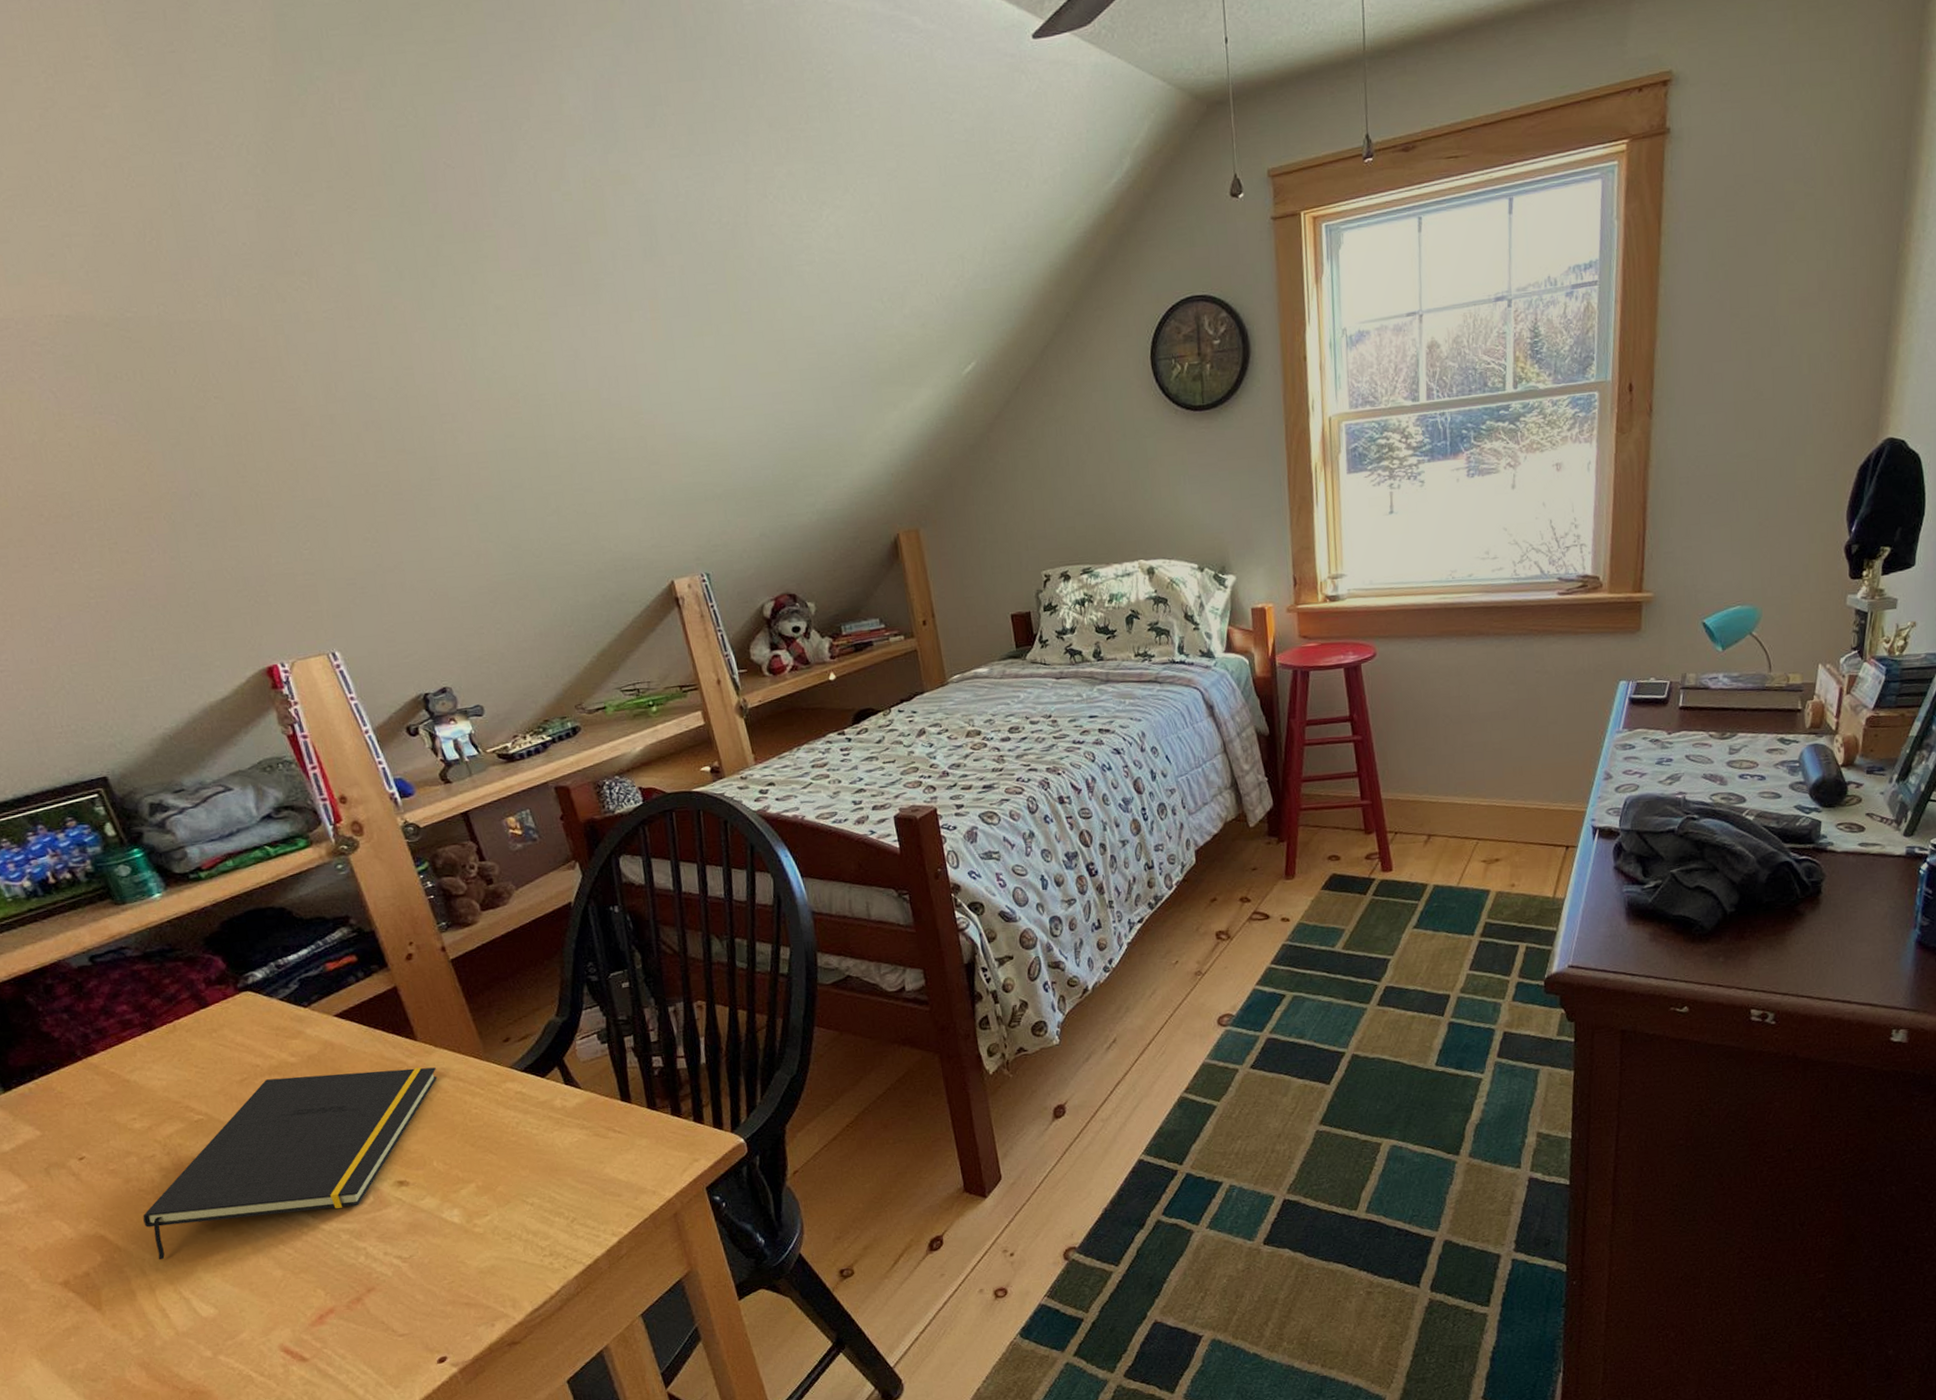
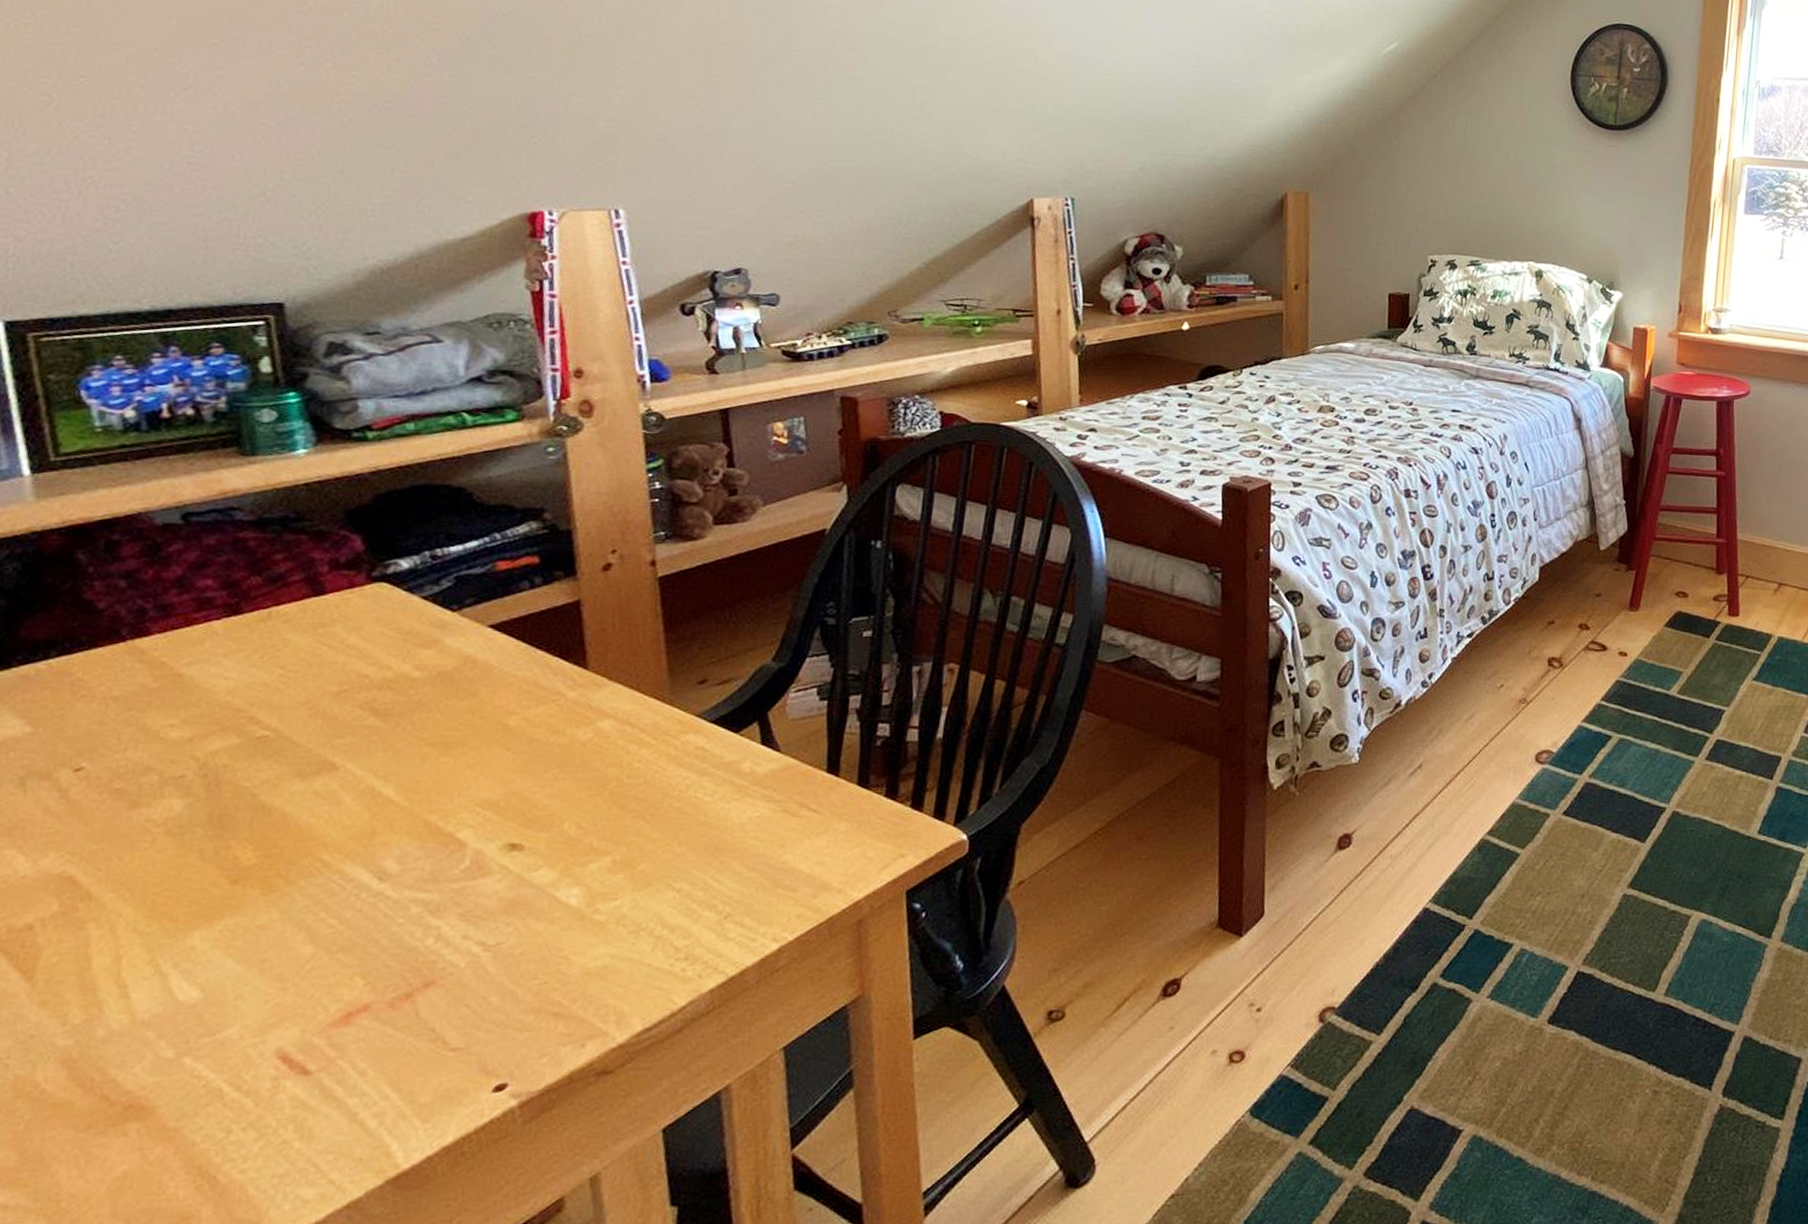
notepad: present [143,1067,437,1260] -> none [137,695,602,918]

